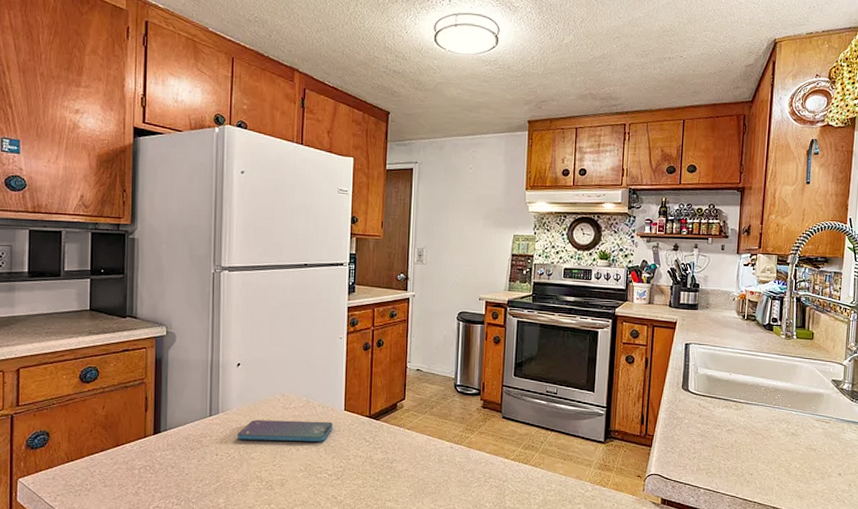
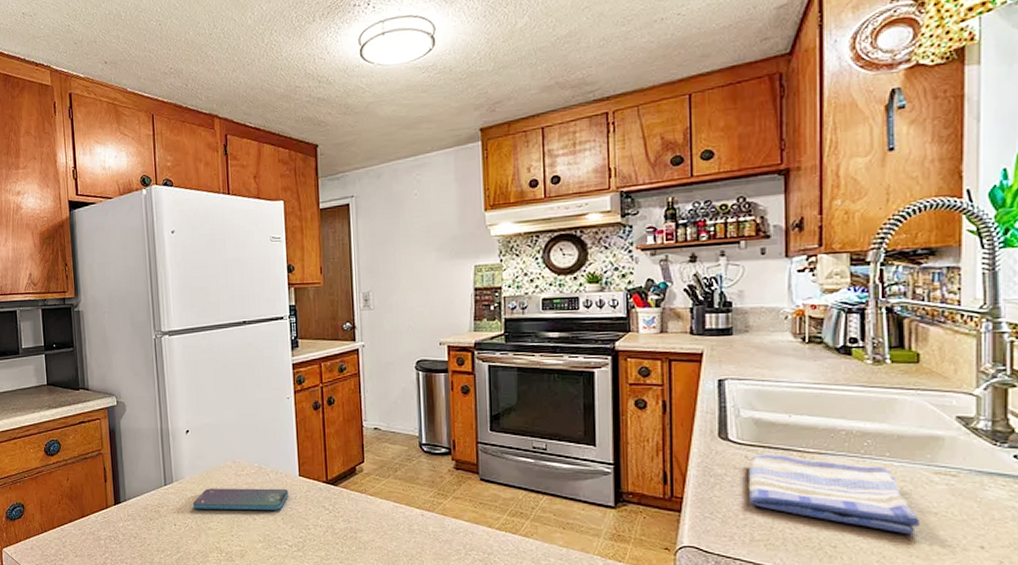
dish towel: none [698,402,805,465] -> present [747,453,919,535]

